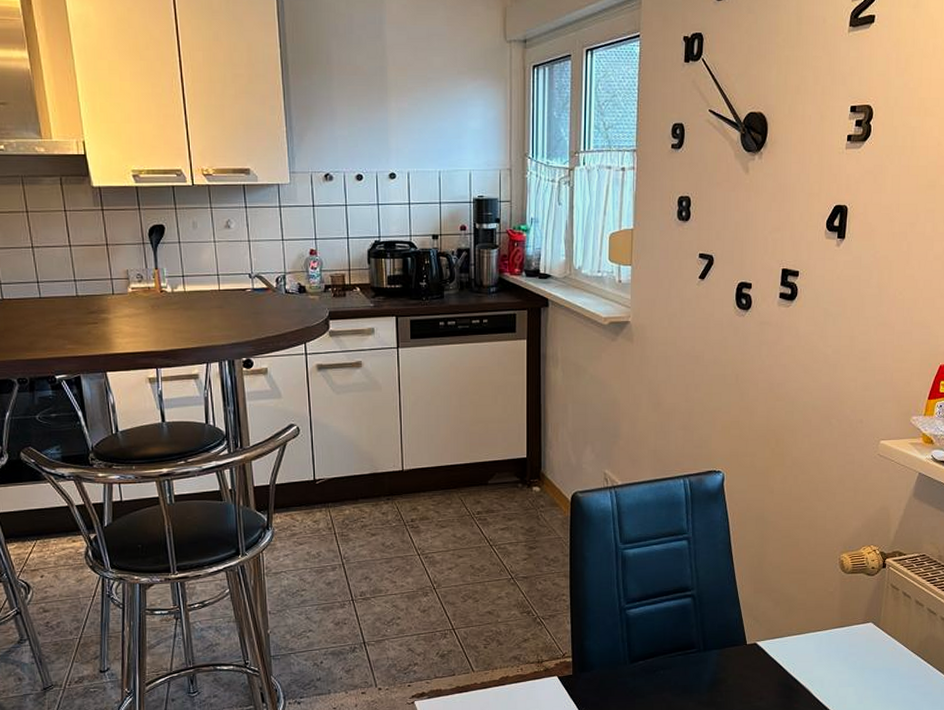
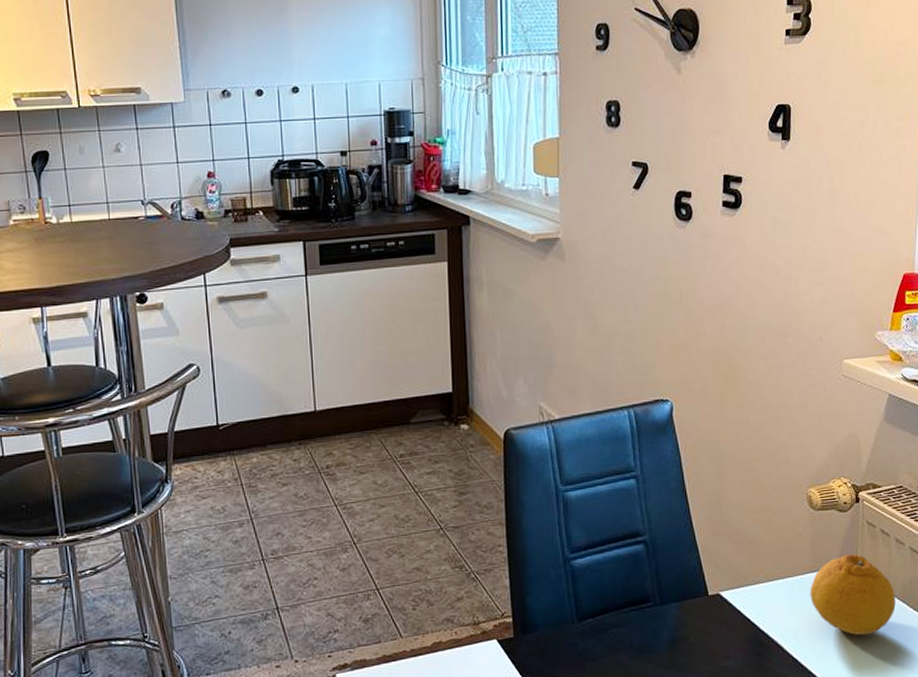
fruit: none [836,613,912,683] -> present [810,554,896,635]

